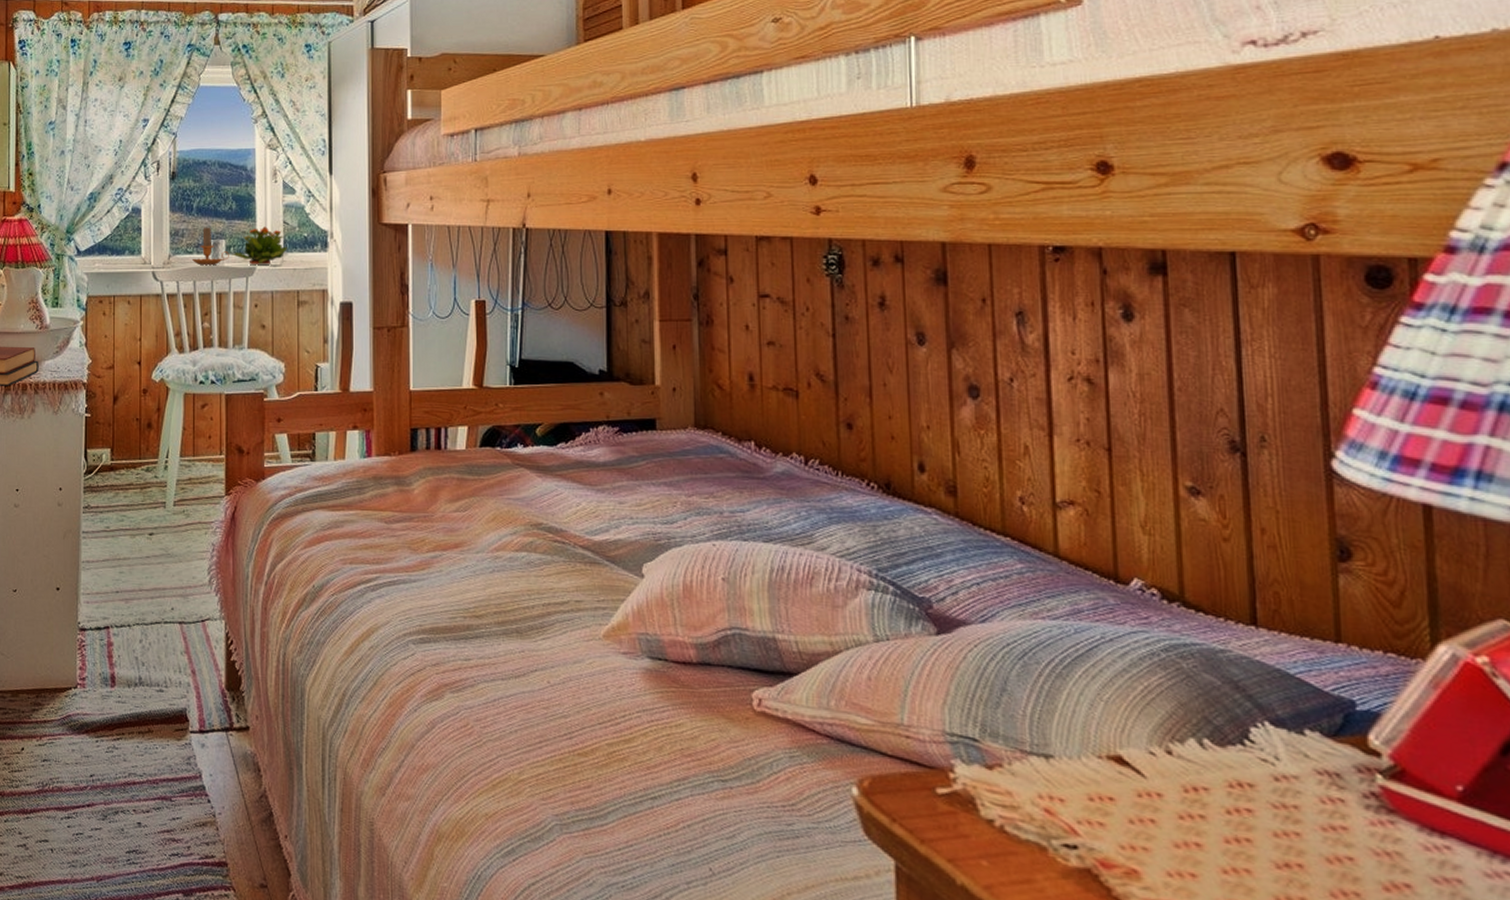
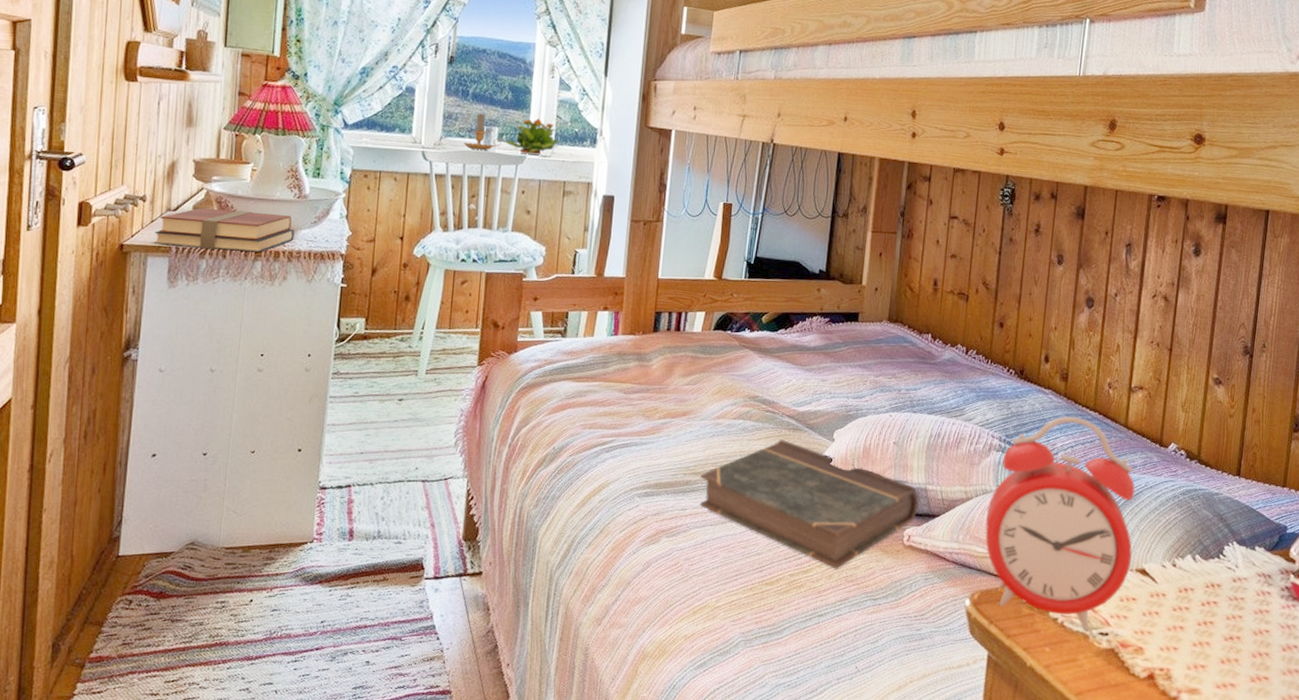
book: none [483,576,767,740] -> present [699,440,919,569]
alarm clock: none [864,542,1099,843] -> present [985,416,1135,632]

